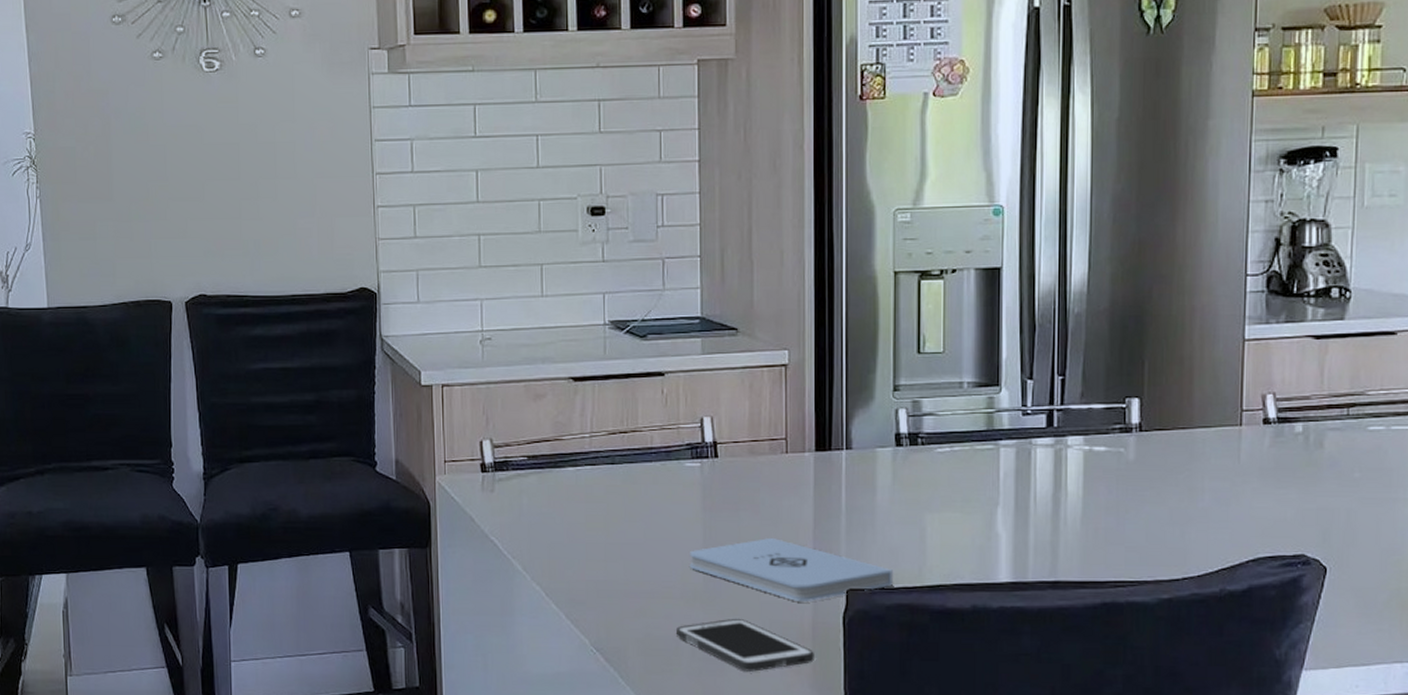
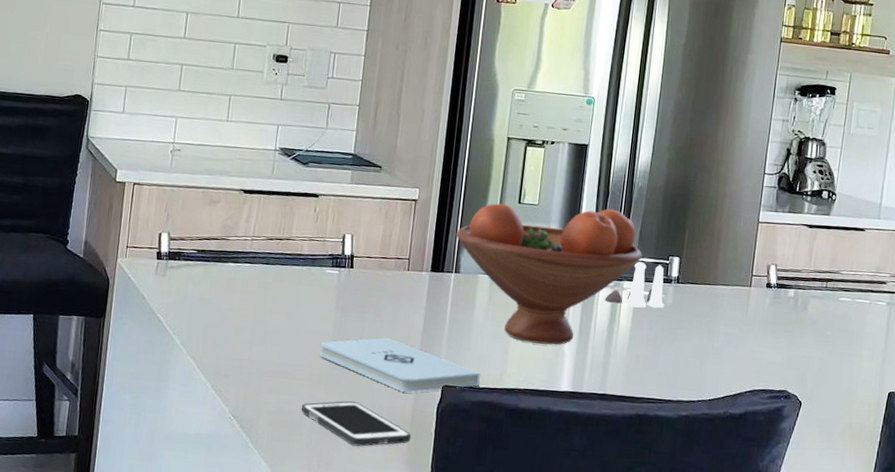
fruit bowl: none [841,346,1089,526] -> present [455,203,643,345]
salt and pepper shaker set: none [1044,409,1125,468] -> present [604,261,664,308]

